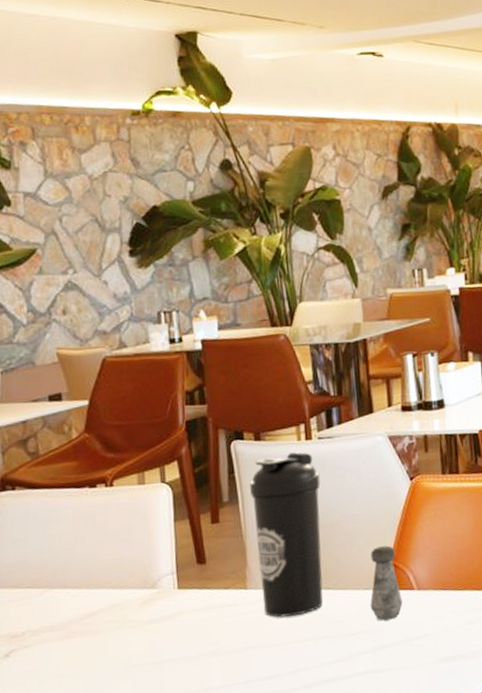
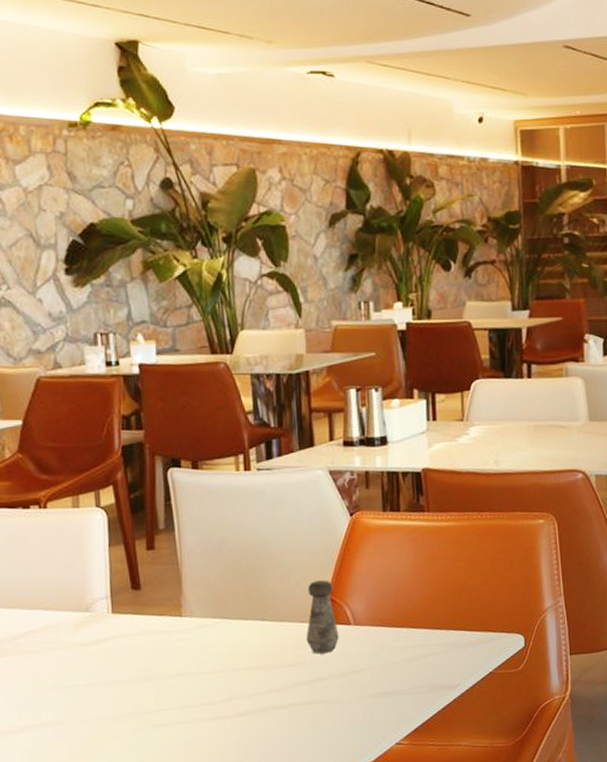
water bottle: present [248,451,323,618] -> none [185,482,259,646]

